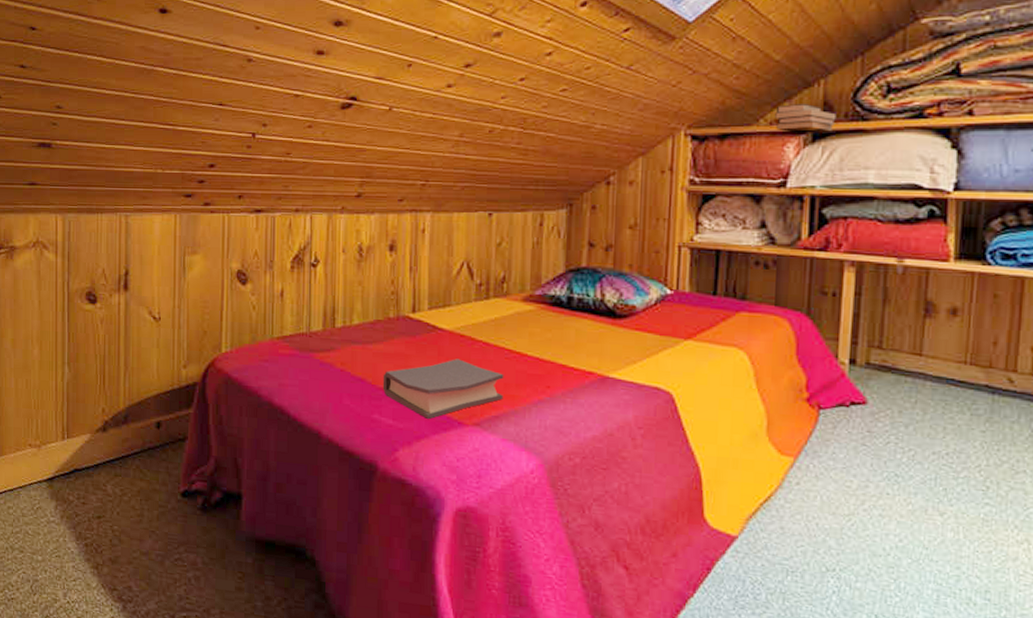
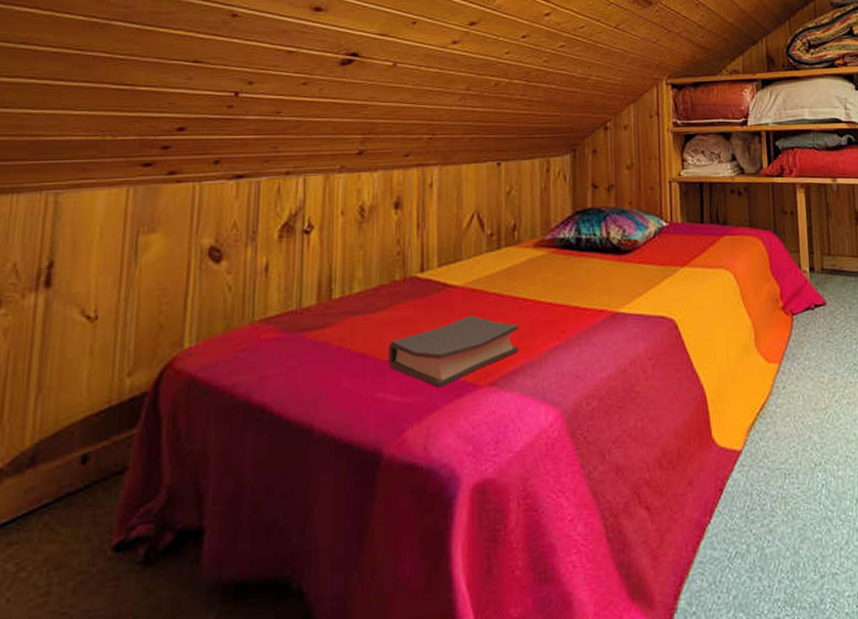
books: present [775,104,837,133] -> none [733,57,777,81]

